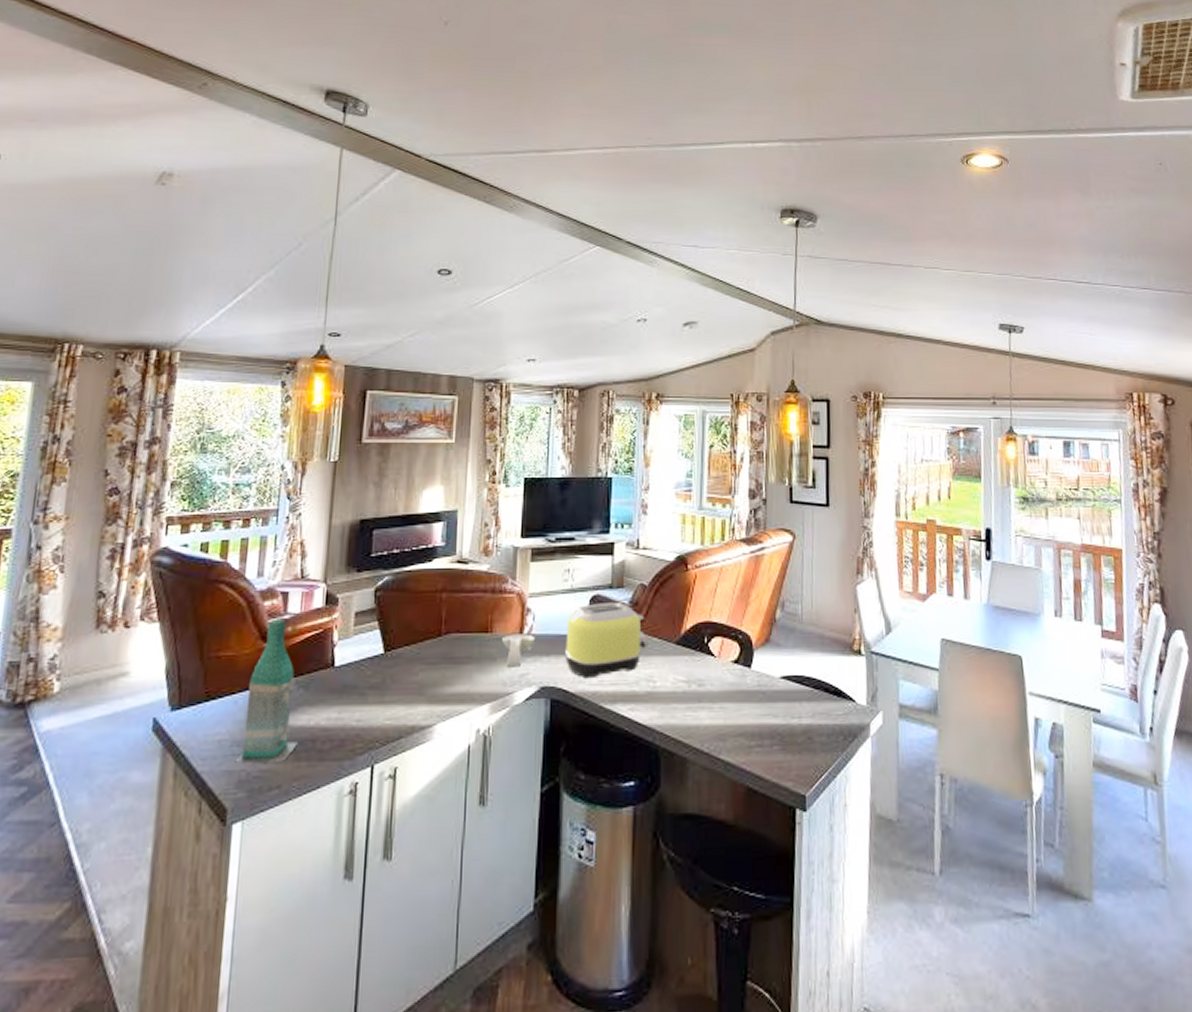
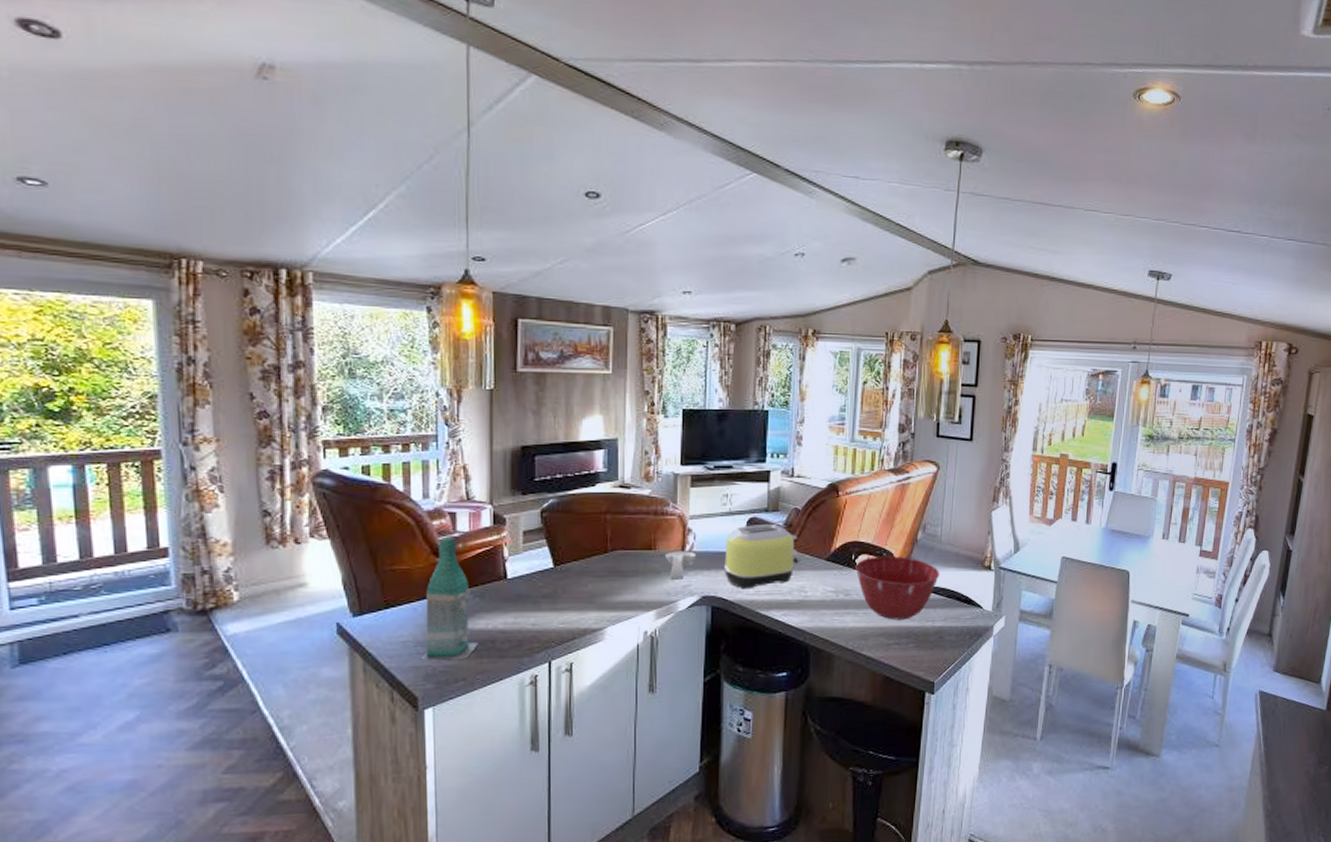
mixing bowl: none [708,639,804,716] -> present [855,556,940,620]

